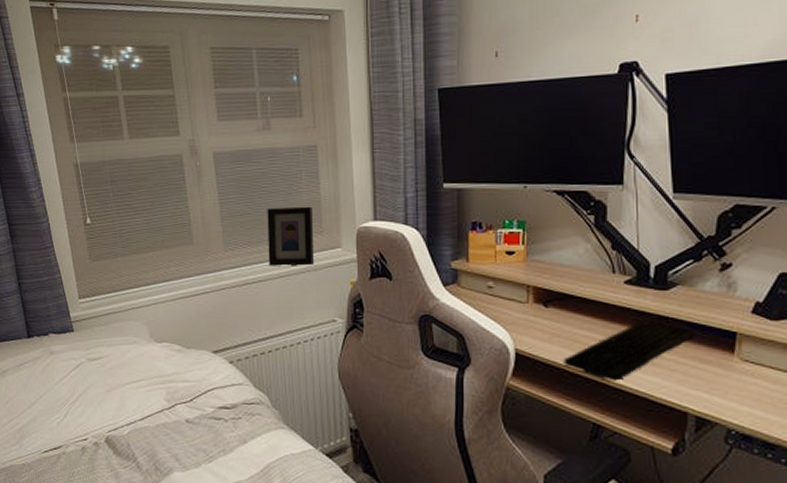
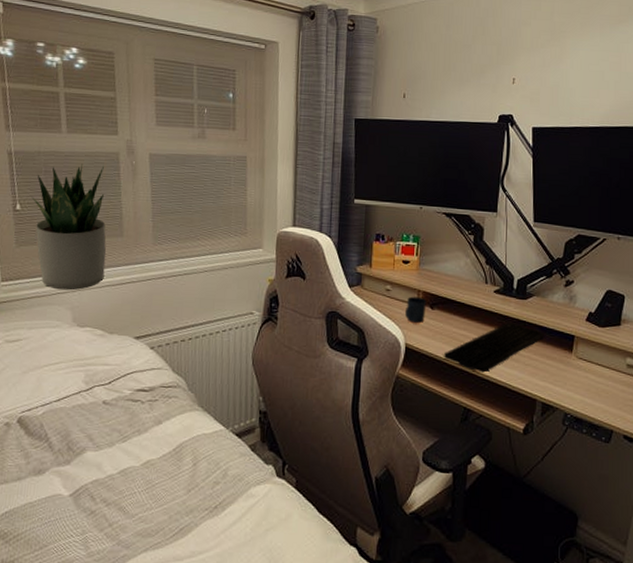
planter: none [100,170,178,305] -> present [31,163,107,291]
picture frame: present [267,206,315,266] -> none [194,209,239,263]
mug: none [511,293,539,325] -> present [404,296,427,324]

